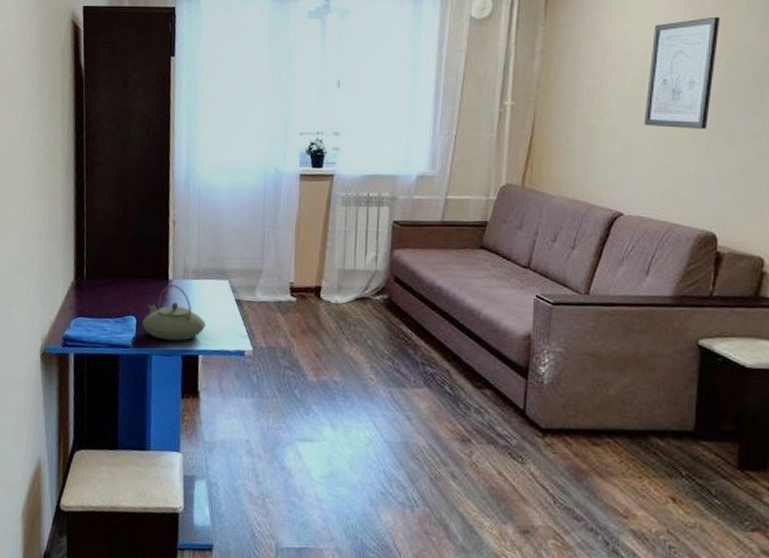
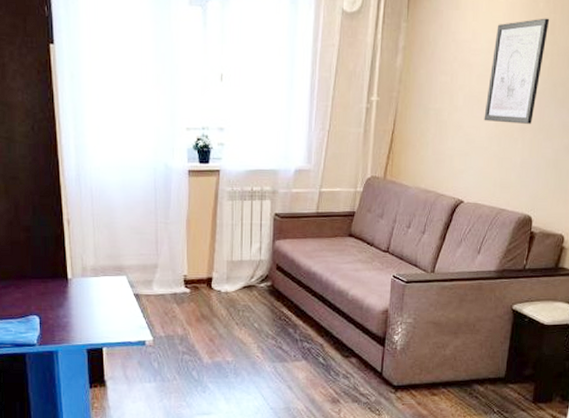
teapot: present [142,284,207,342] -> none [46,283,108,337]

